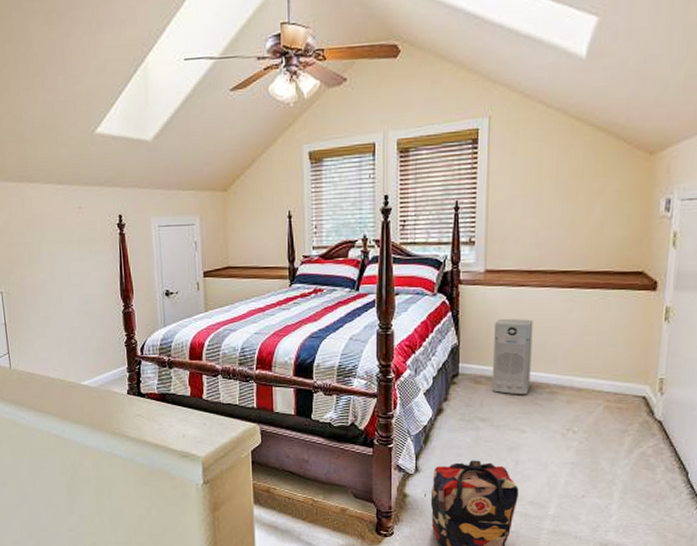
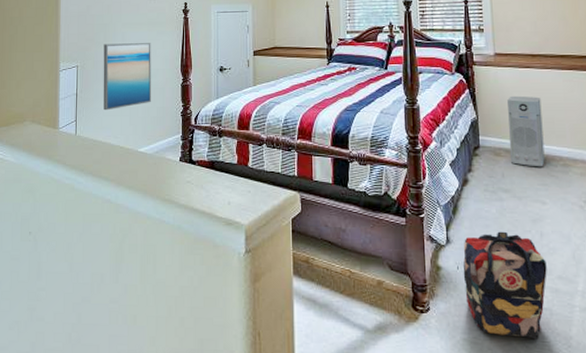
wall art: none [28,264,90,342] -> present [103,43,151,111]

